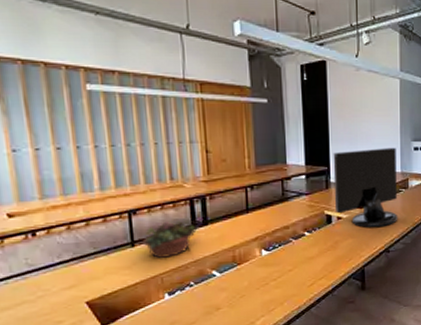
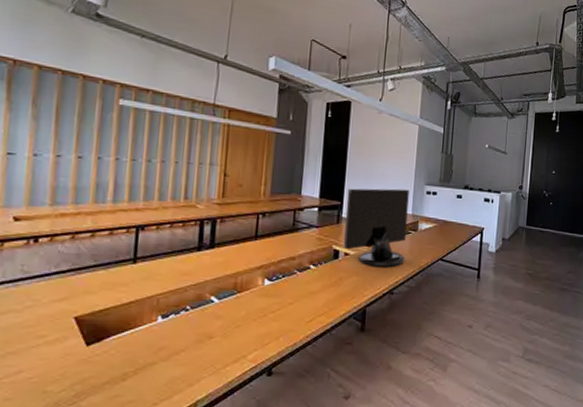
succulent planter: present [142,218,197,258] -> none [144,239,202,278]

